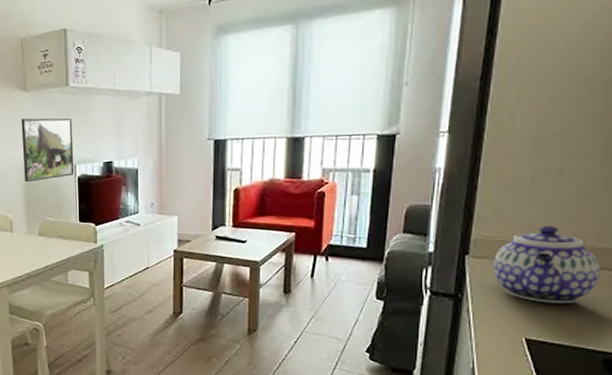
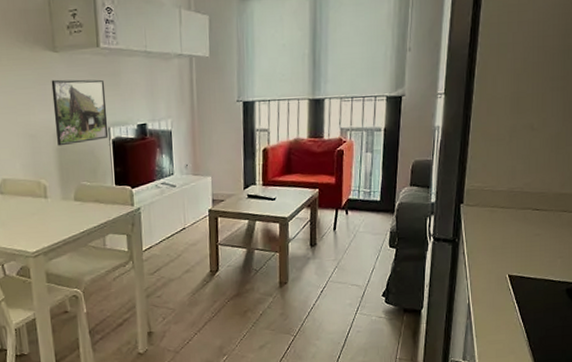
teapot: present [494,226,601,303] -> none [483,175,563,243]

